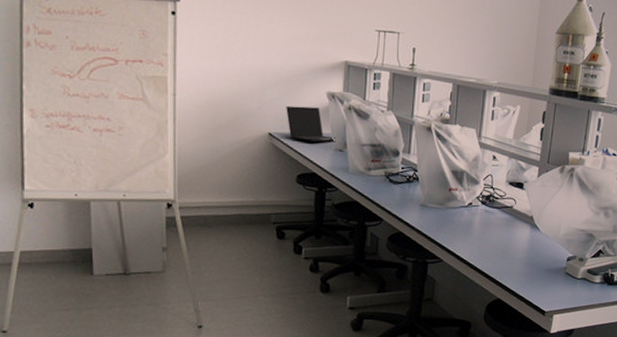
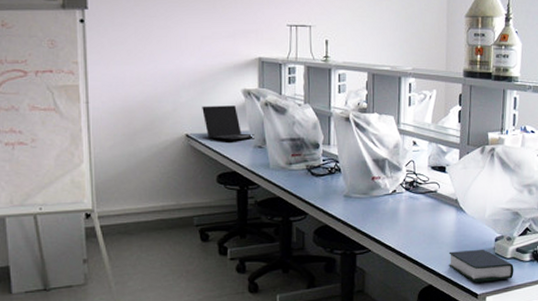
book: none [519,267,584,300] -> present [448,249,514,282]

